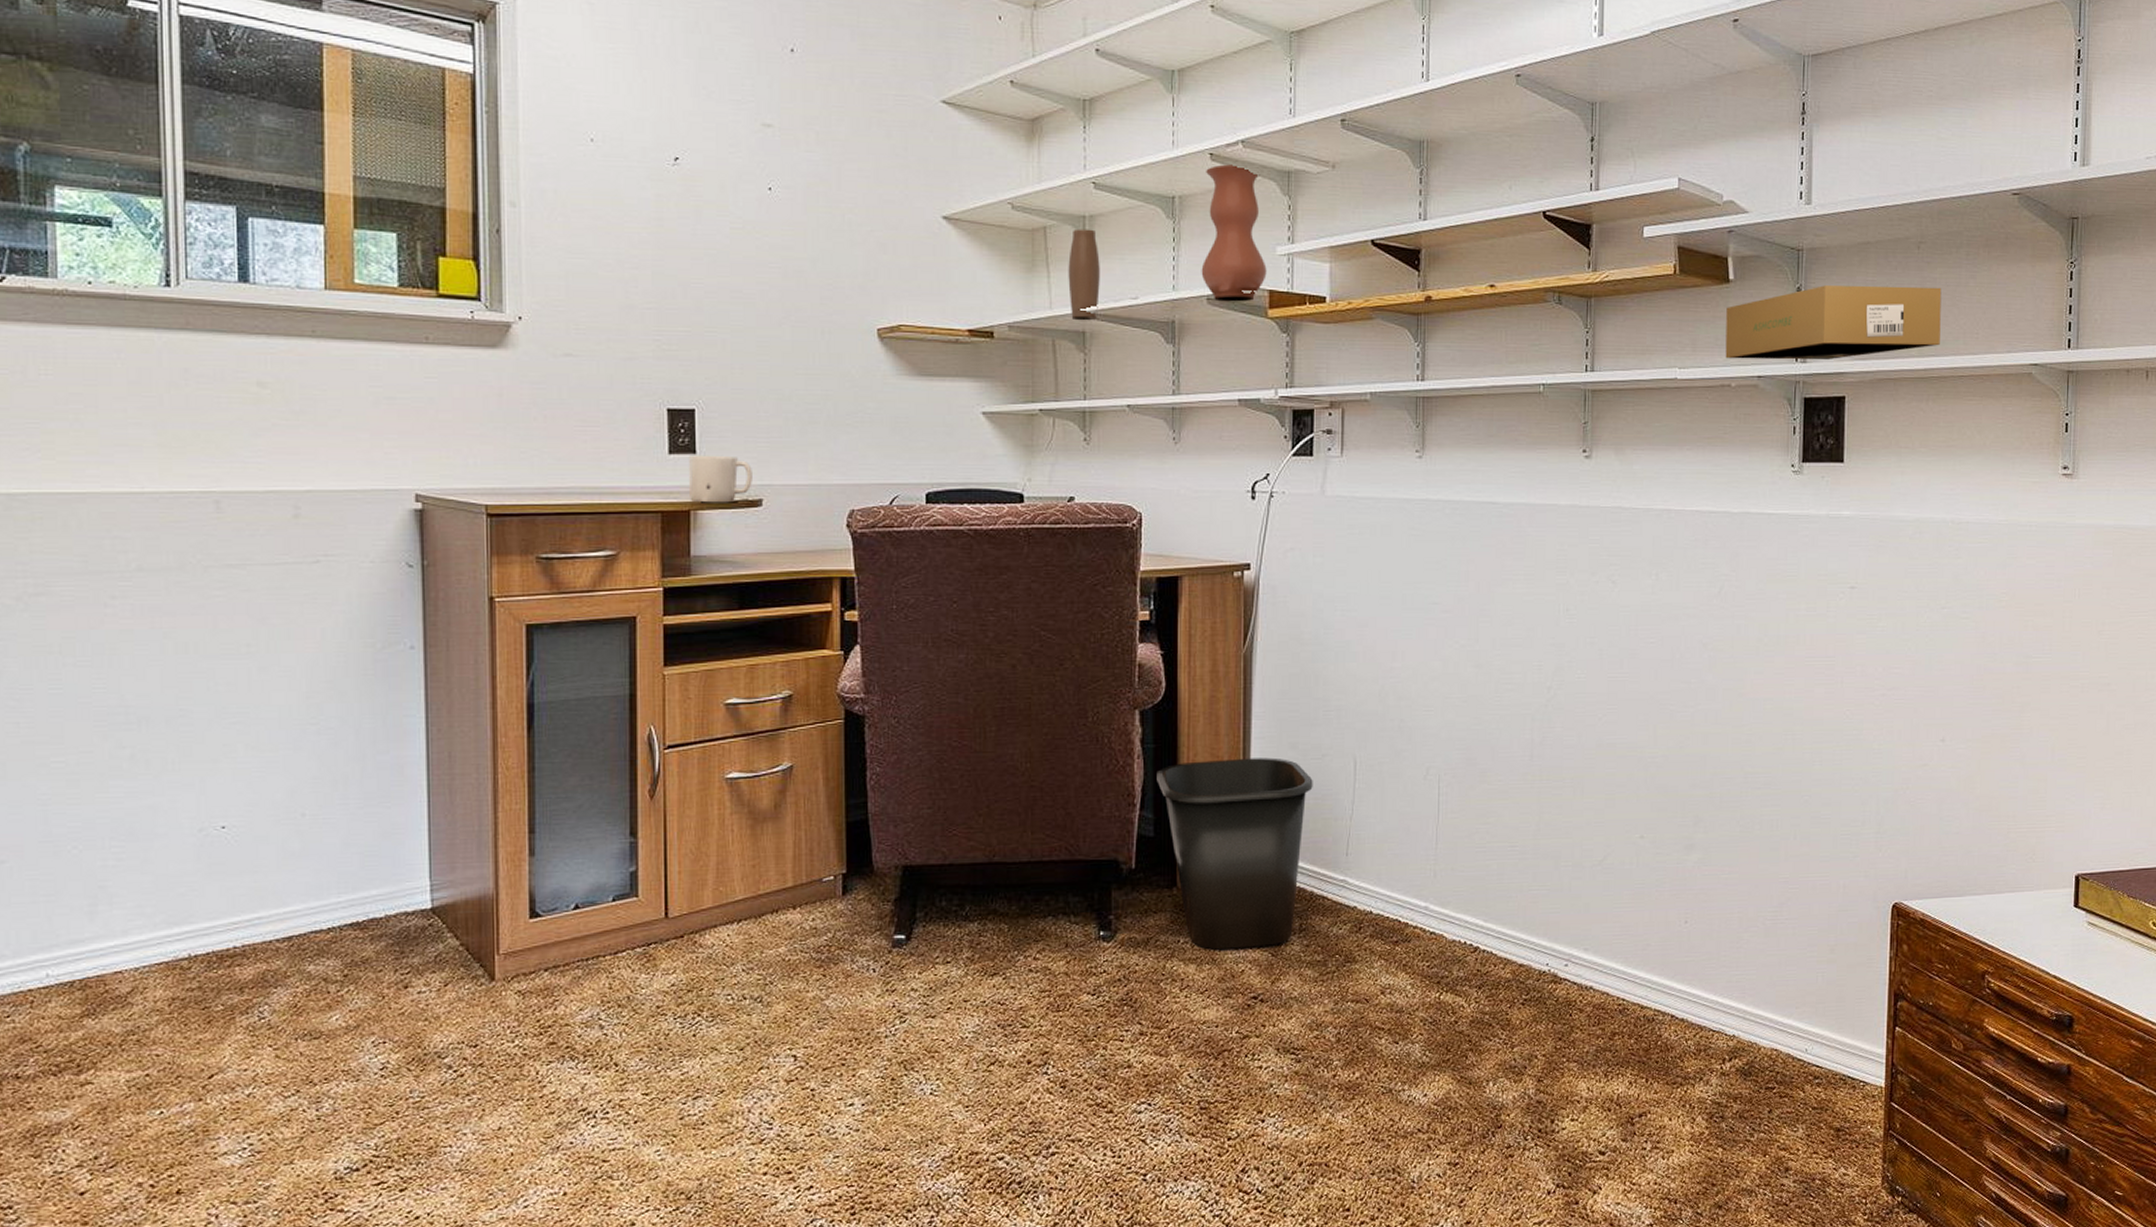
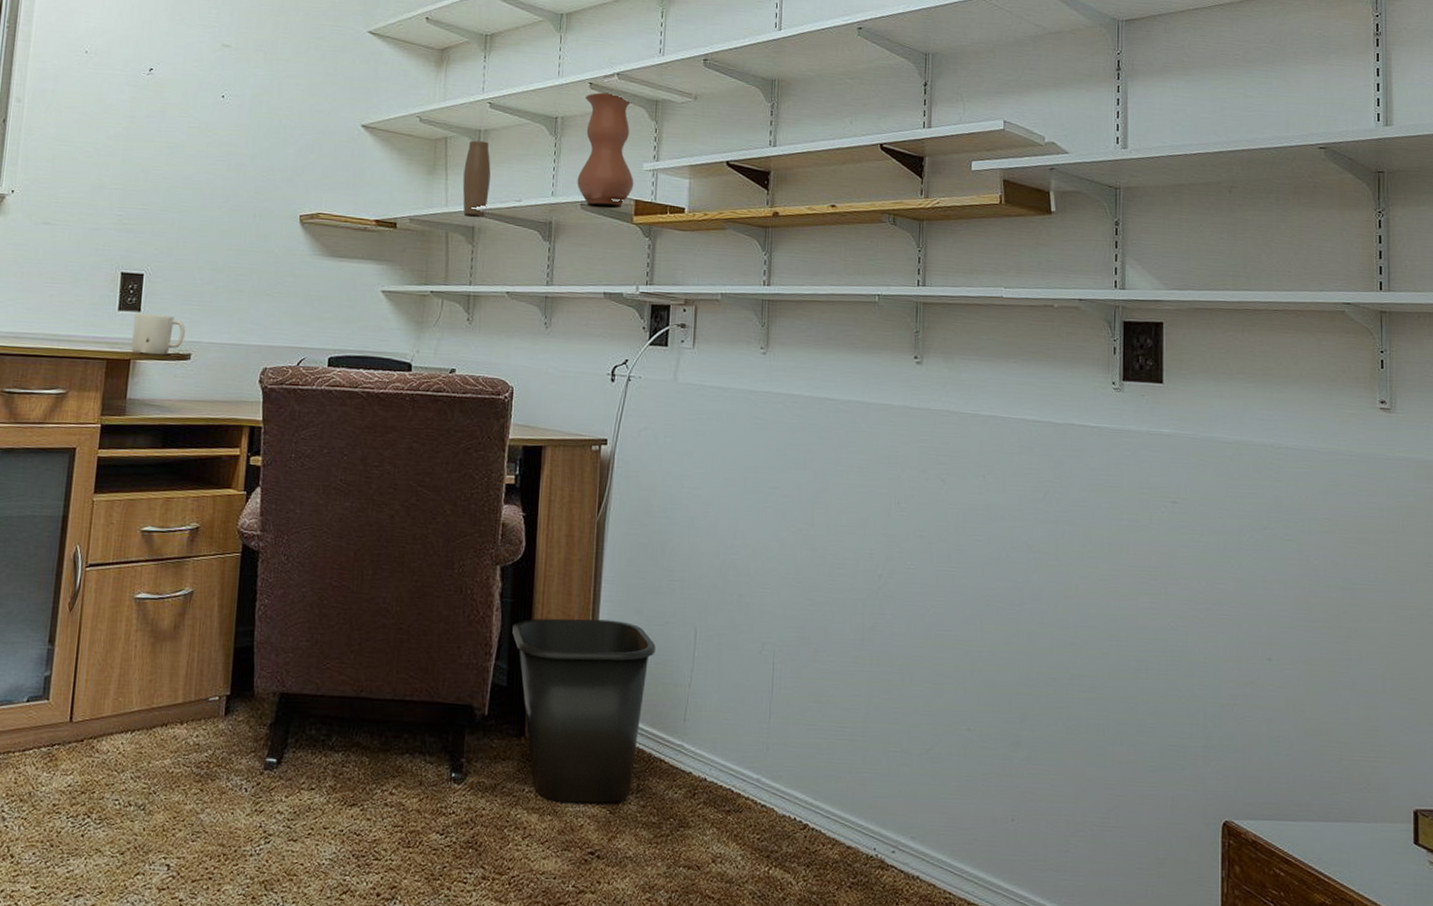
box: present [1725,285,1942,361] -> none [1048,221,1254,289]

